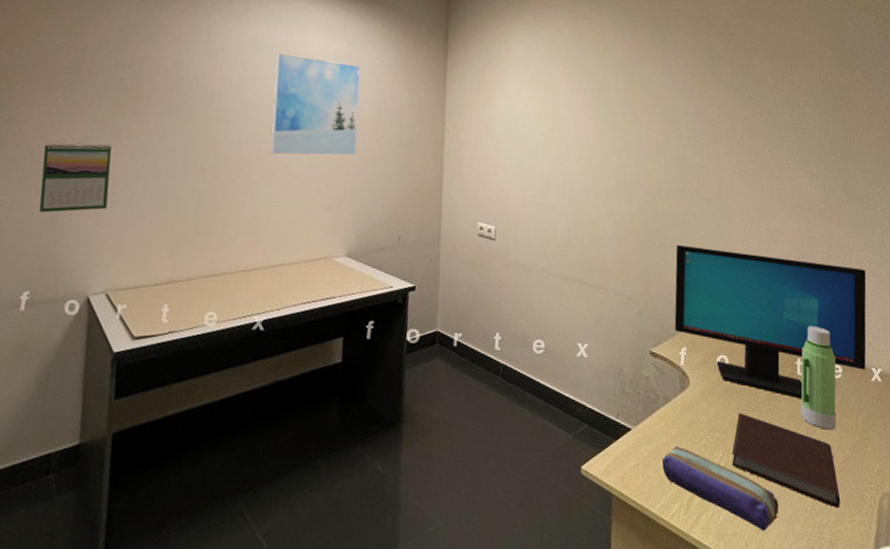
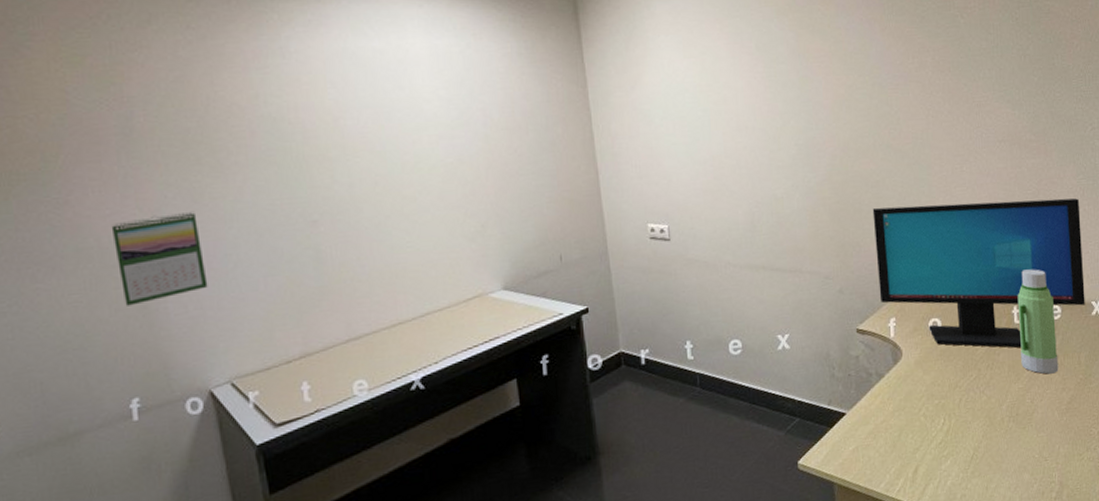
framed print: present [269,53,361,156] -> none [372,63,493,189]
pencil case: present [661,446,779,531] -> none [881,421,1007,487]
notebook: present [732,412,840,507] -> none [953,374,1068,450]

